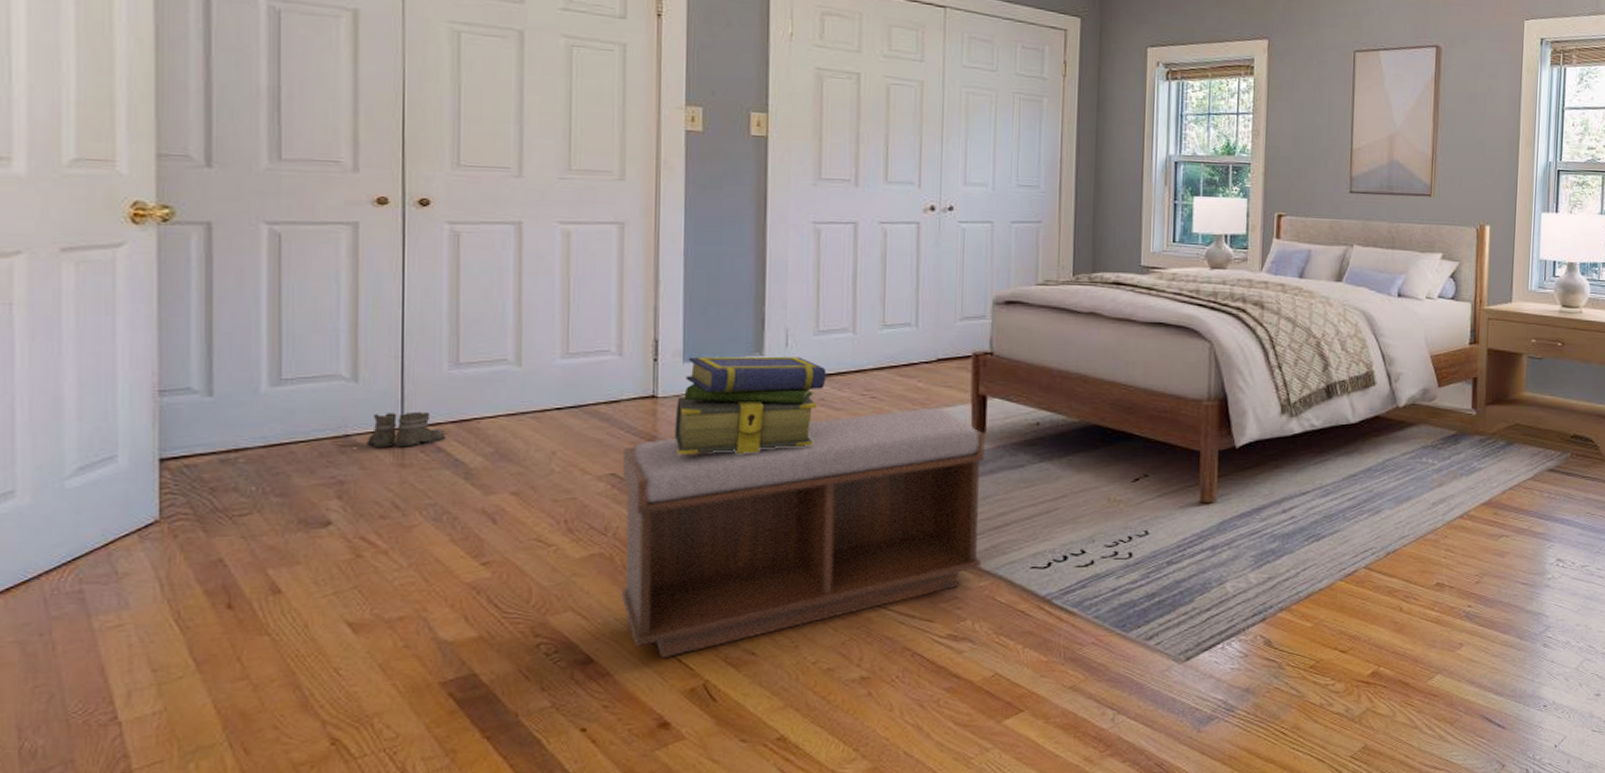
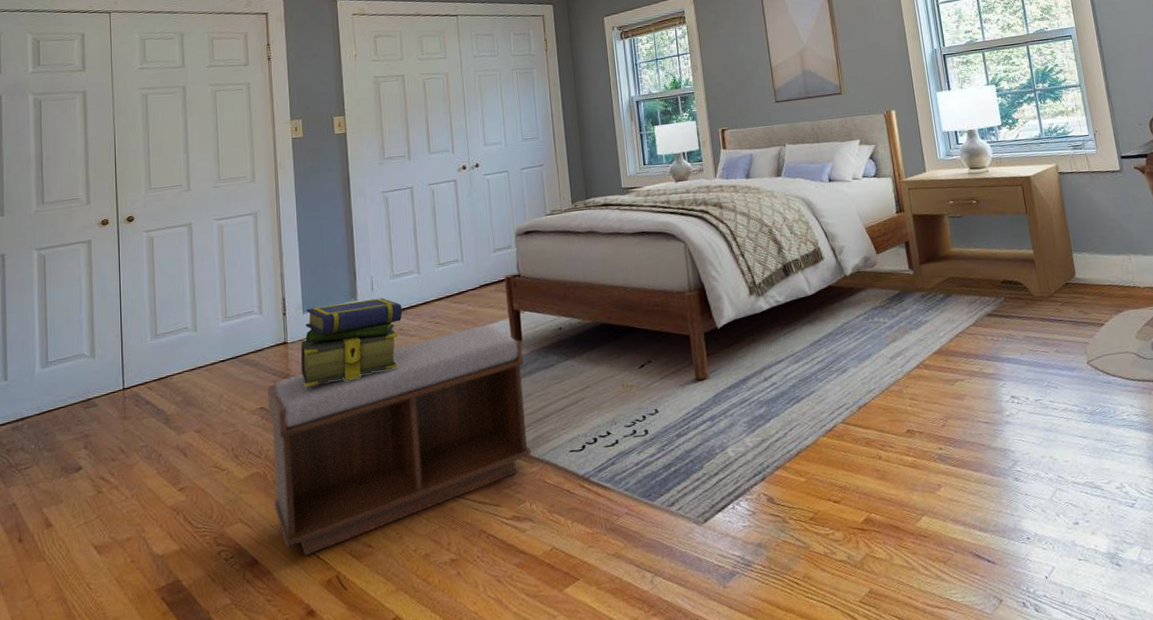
boots: present [361,411,446,447] -> none [98,374,151,407]

